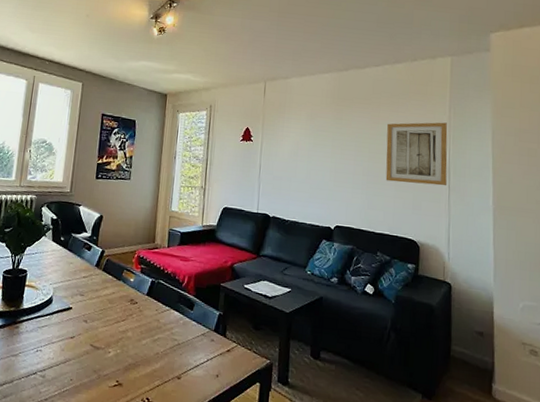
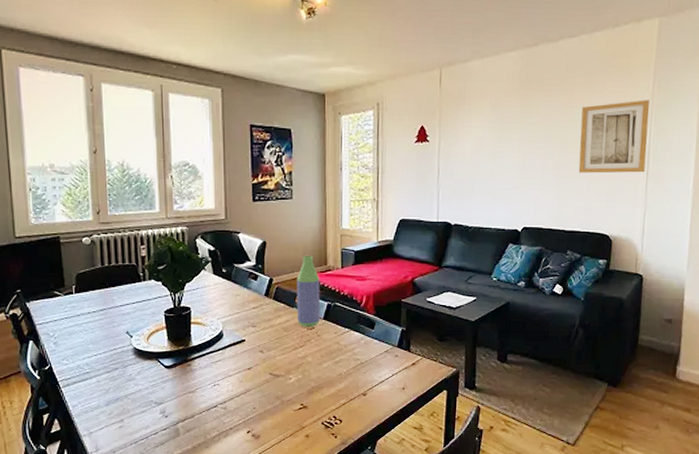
bottle: none [122,232,148,302] -> present [297,256,320,327]

